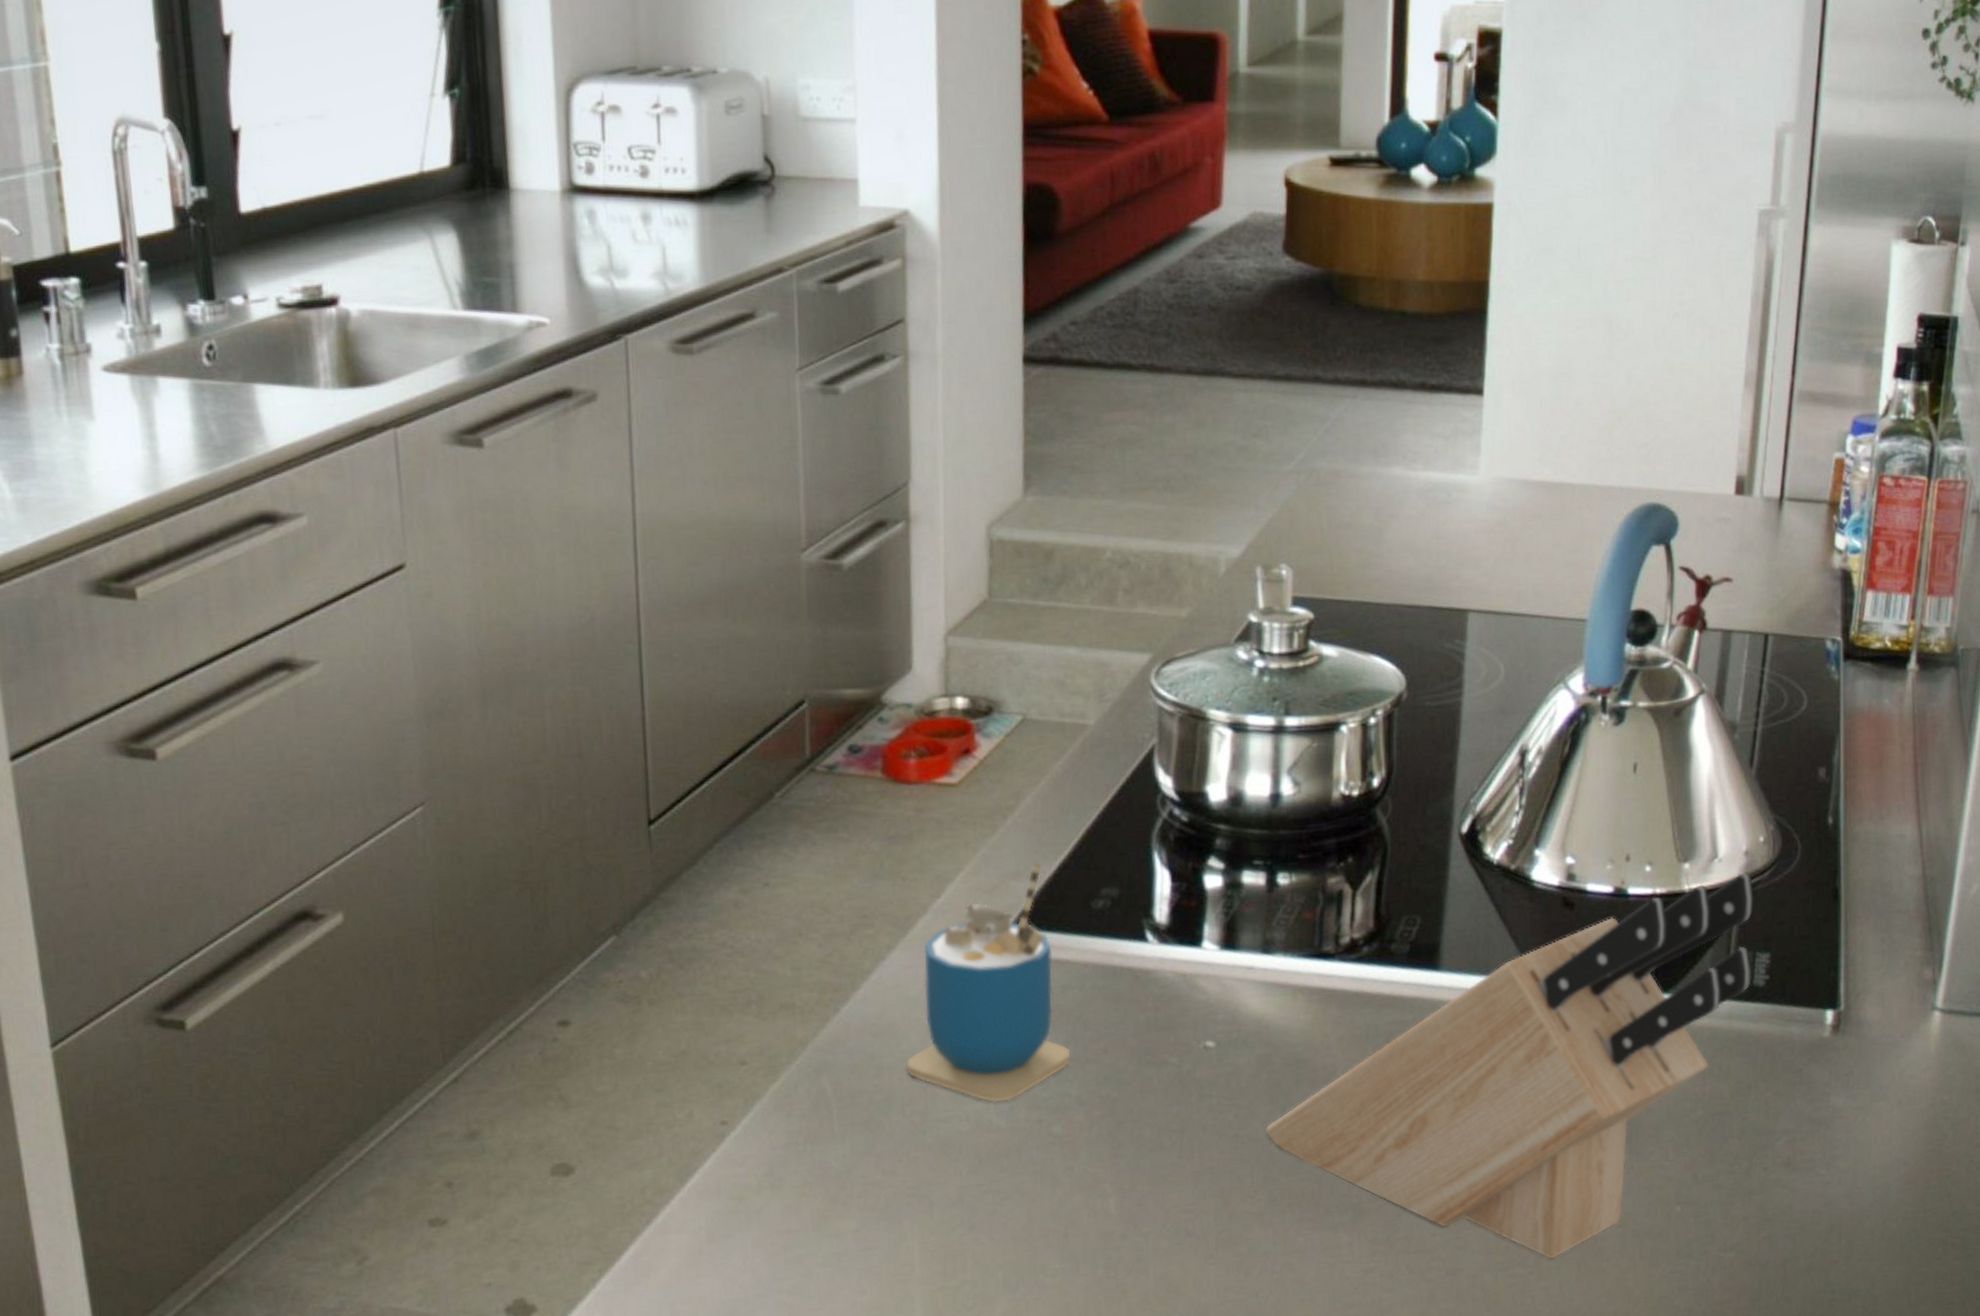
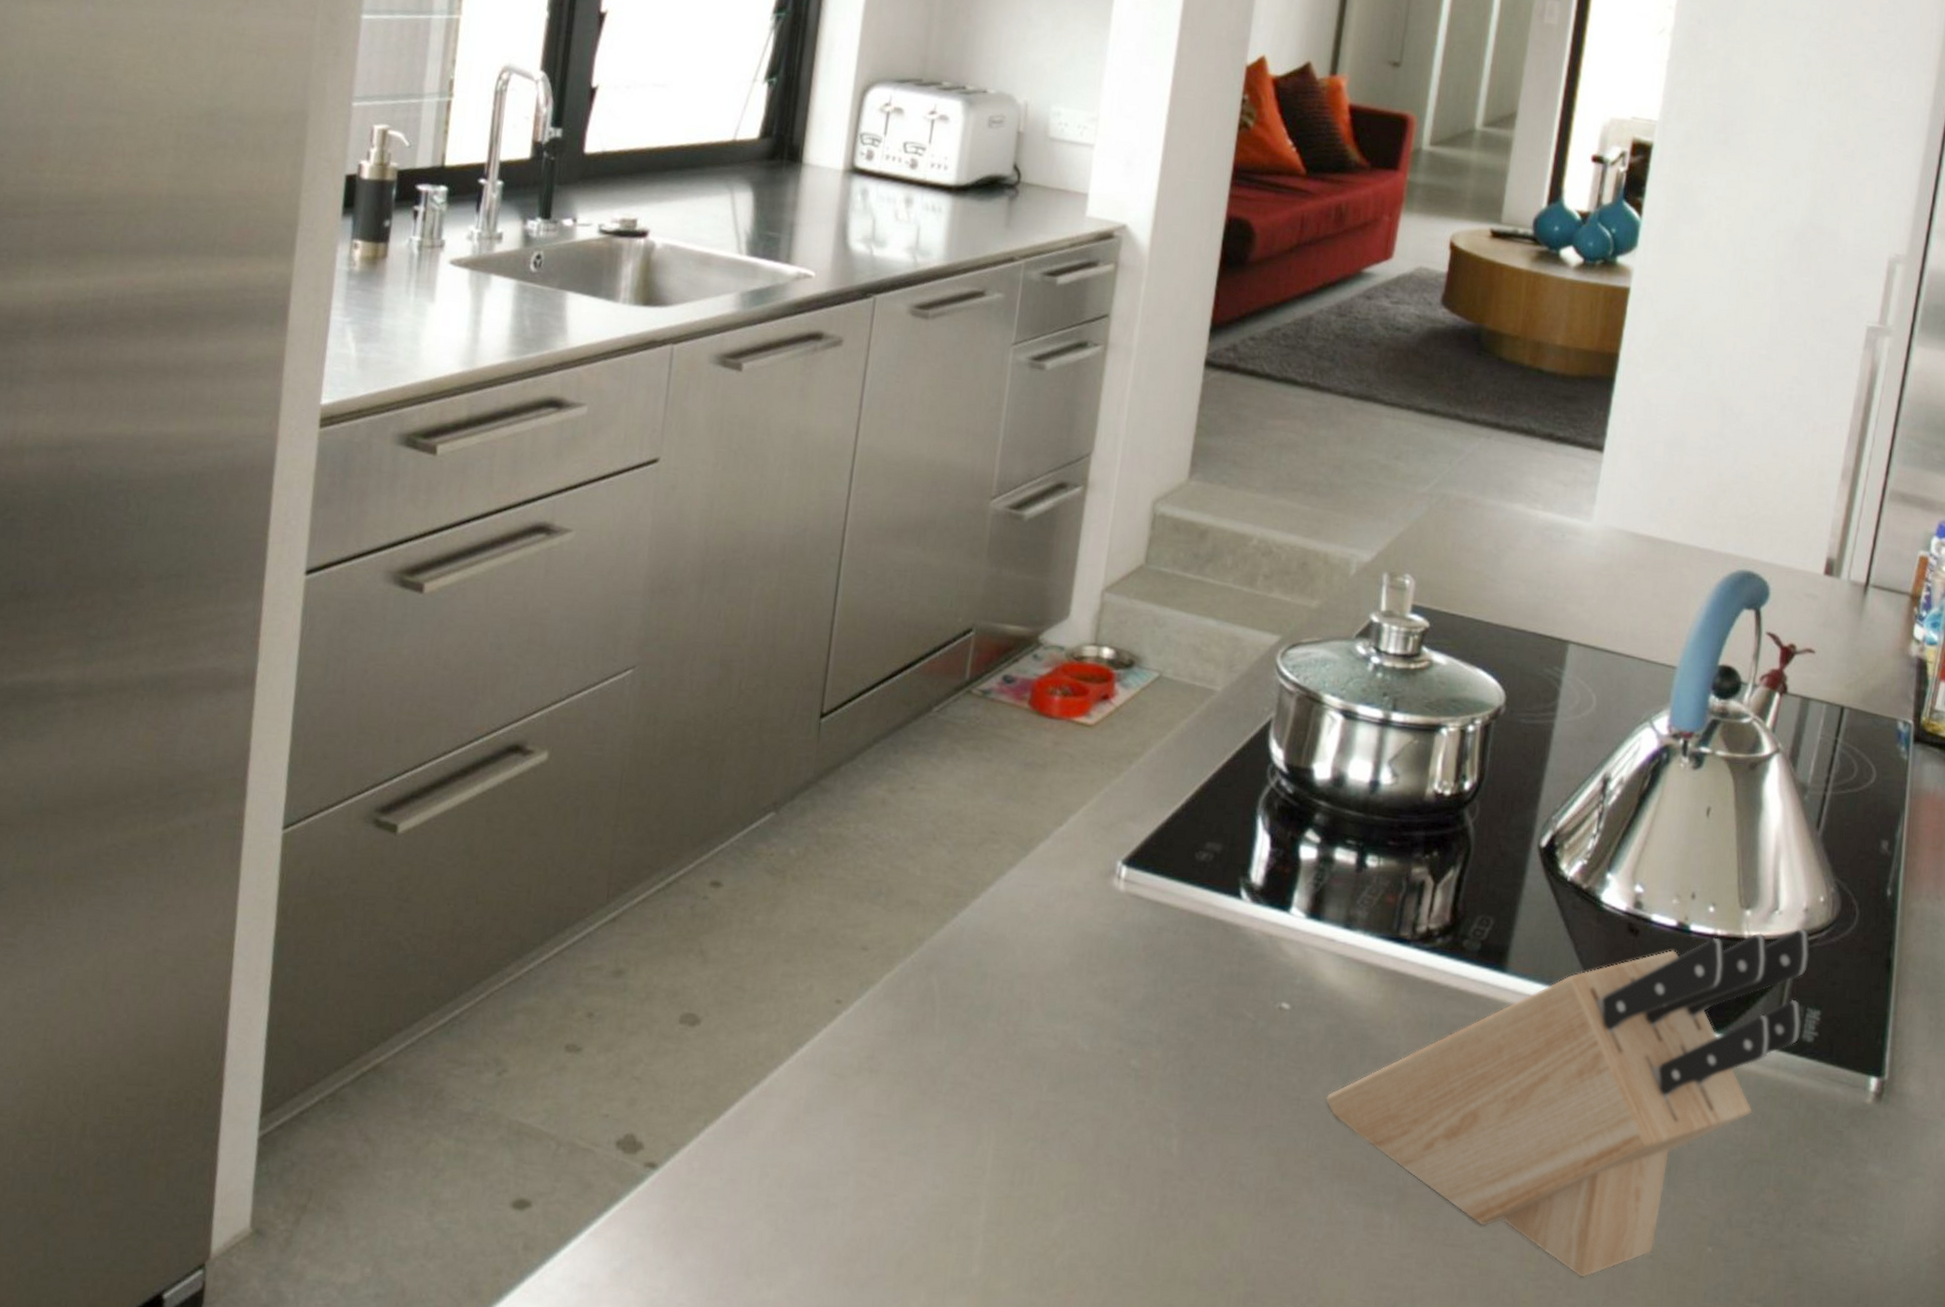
cup: present [906,862,1071,1103] -> none [1008,808,1158,1027]

